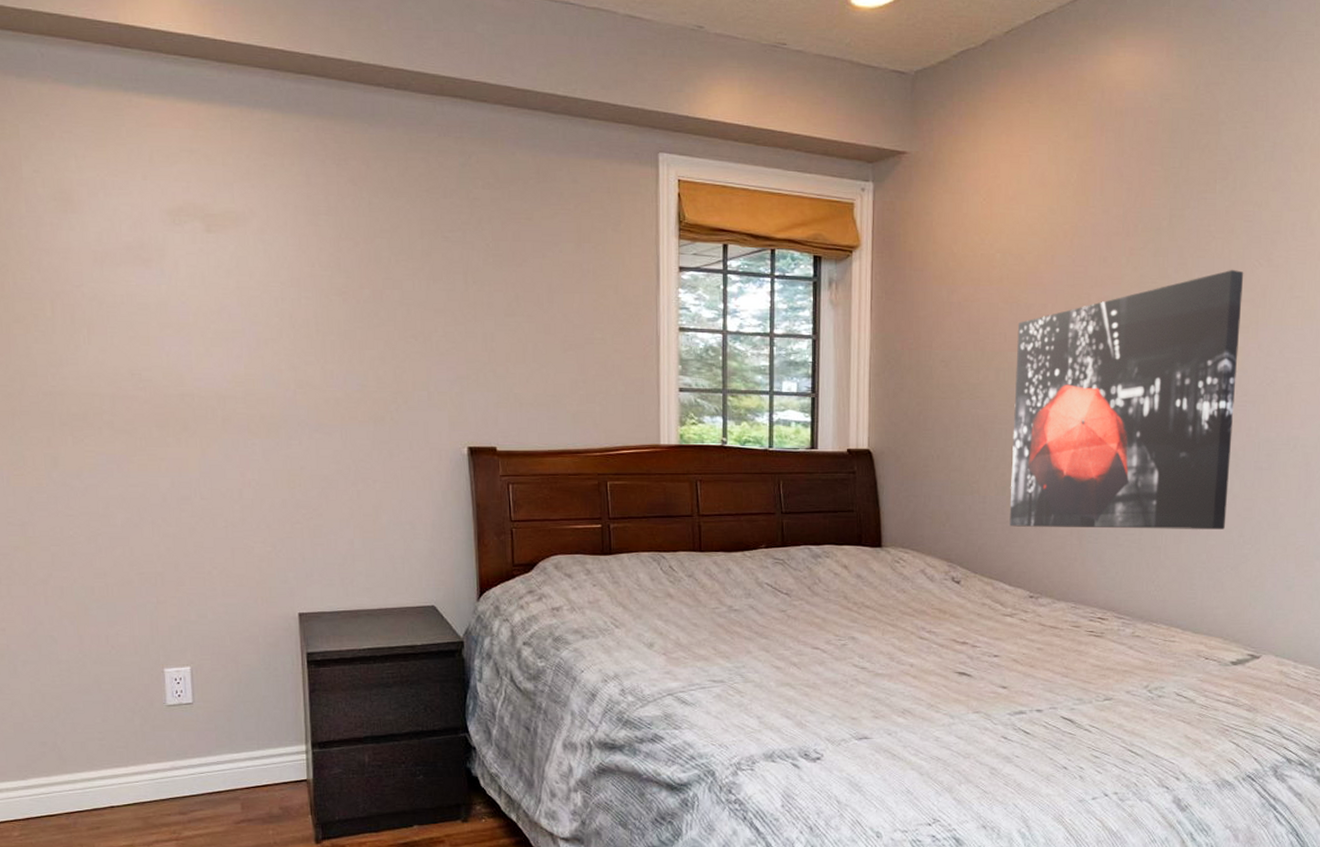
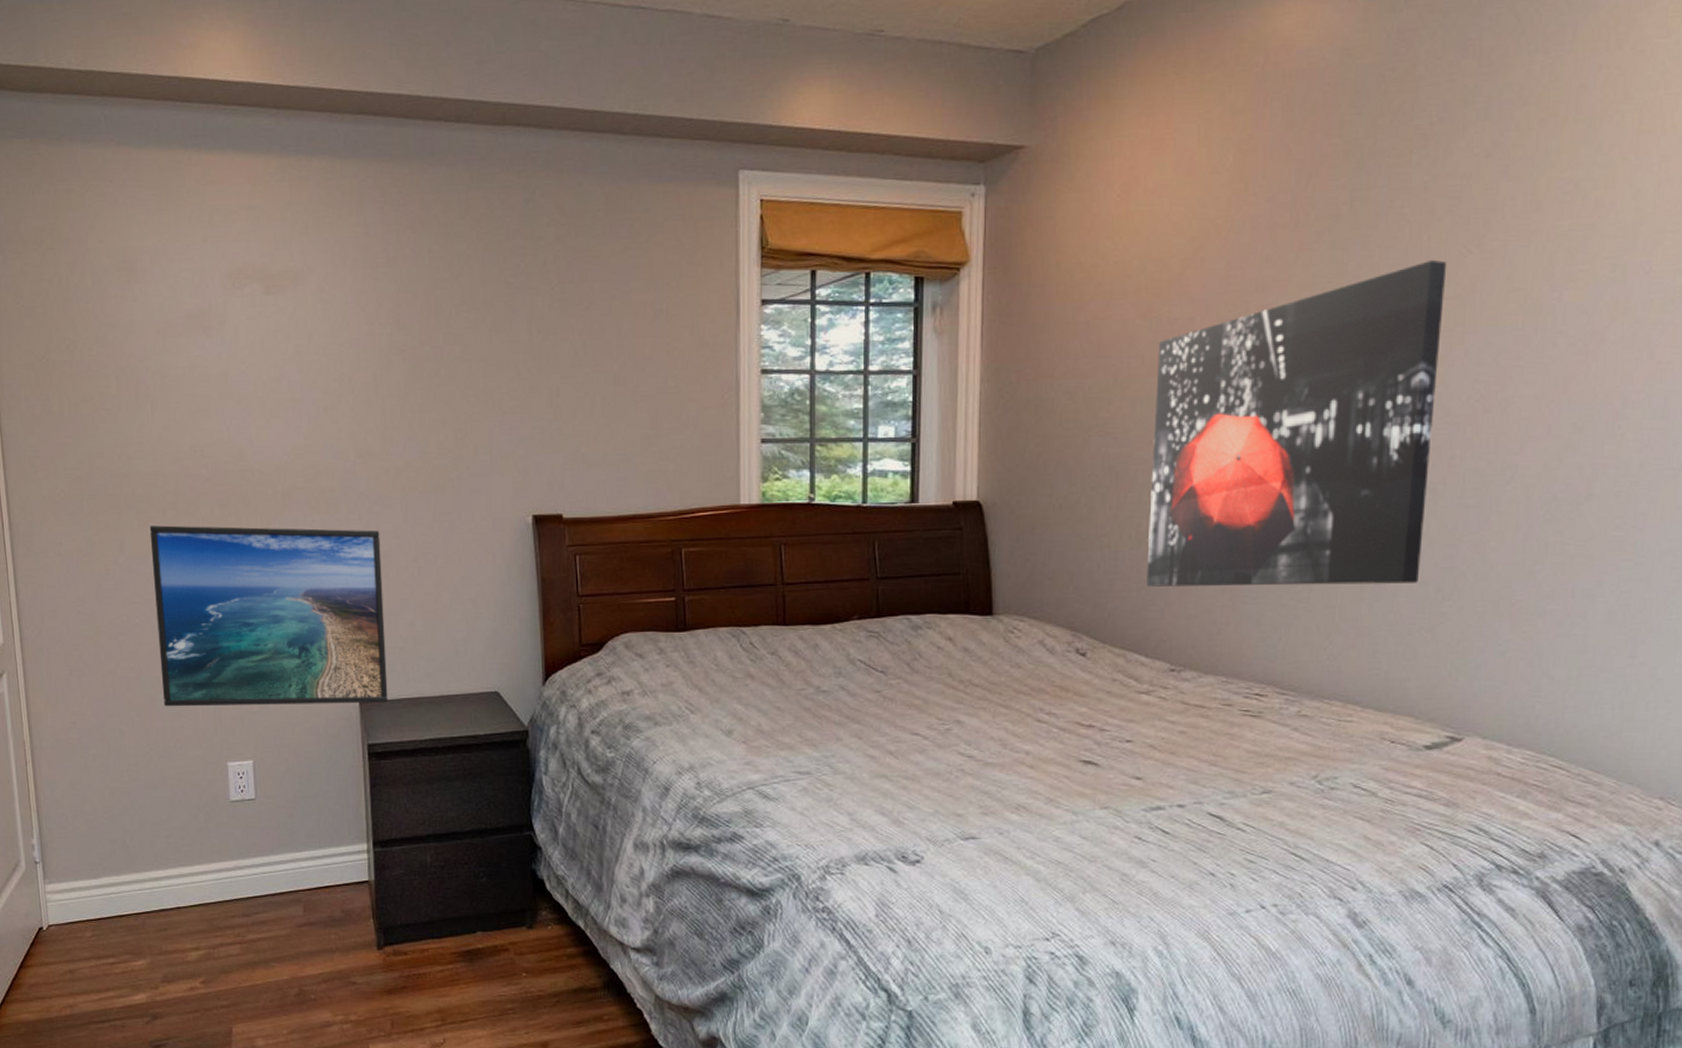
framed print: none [84,443,328,616] -> present [149,525,389,707]

